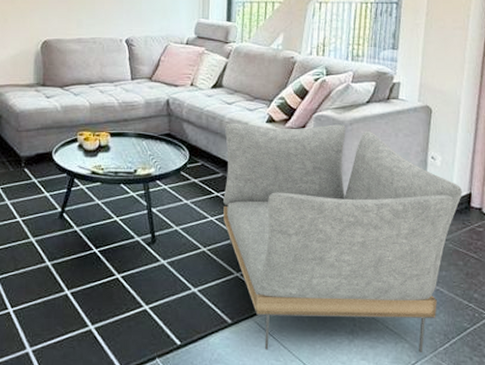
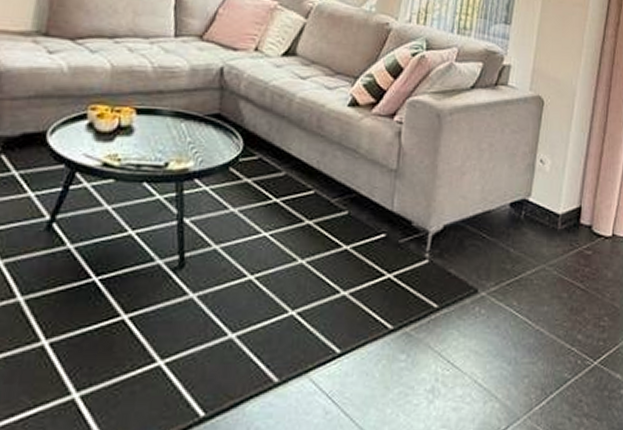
armchair: present [223,123,462,354] -> none [281,104,571,420]

